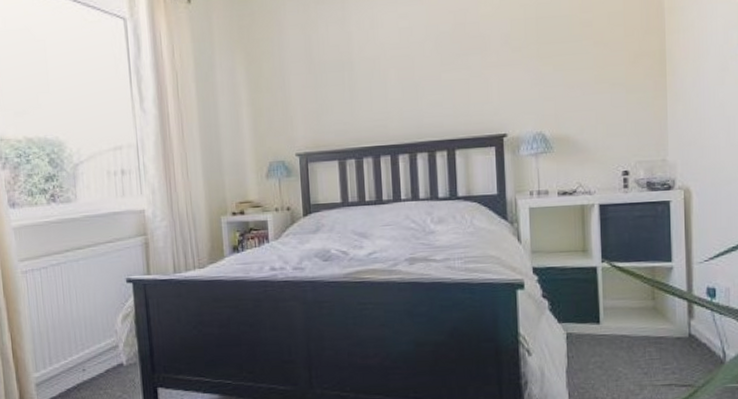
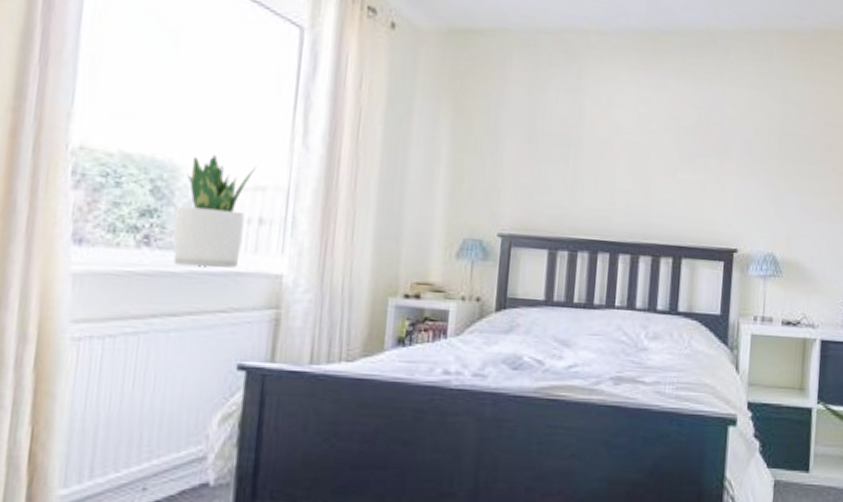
planter: none [66,129,114,213] -> present [173,155,257,268]

